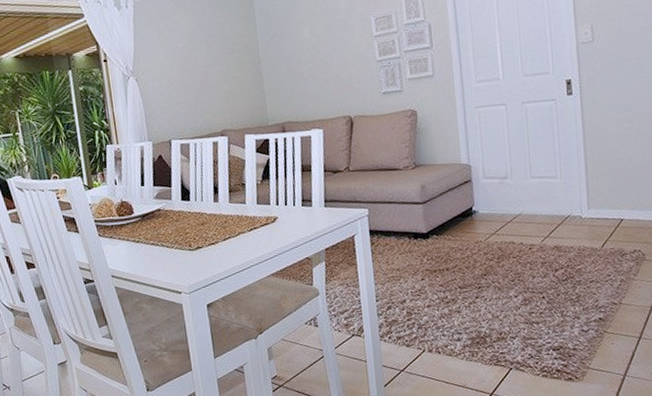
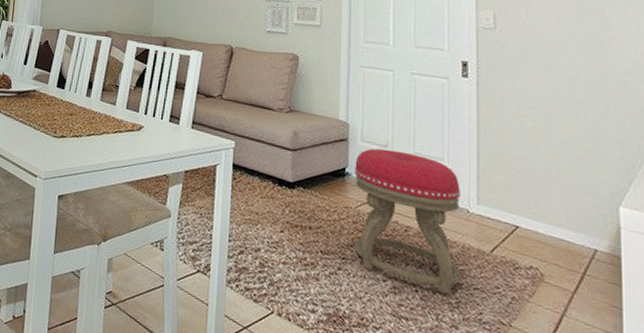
stool: none [480,178,579,294] -> present [354,148,461,295]

